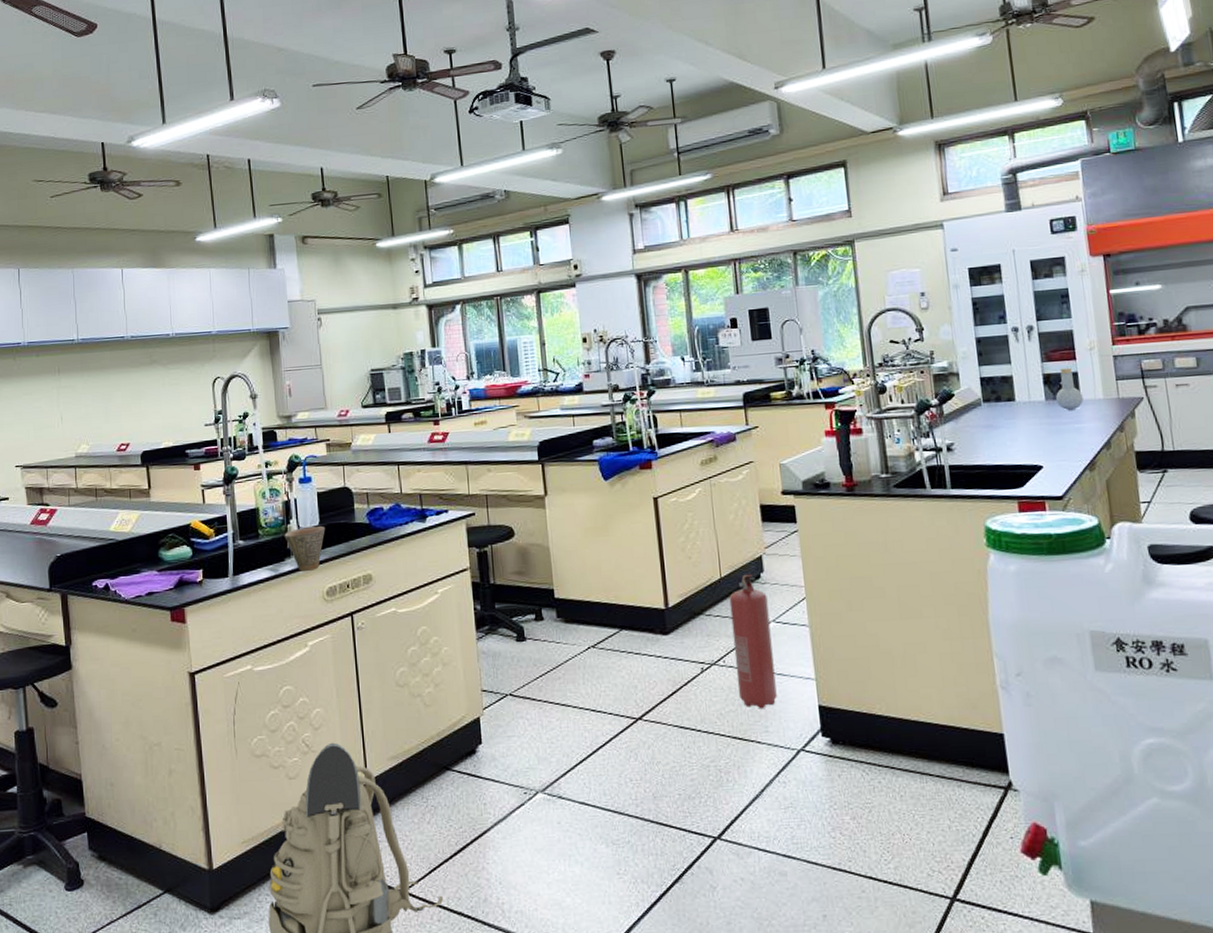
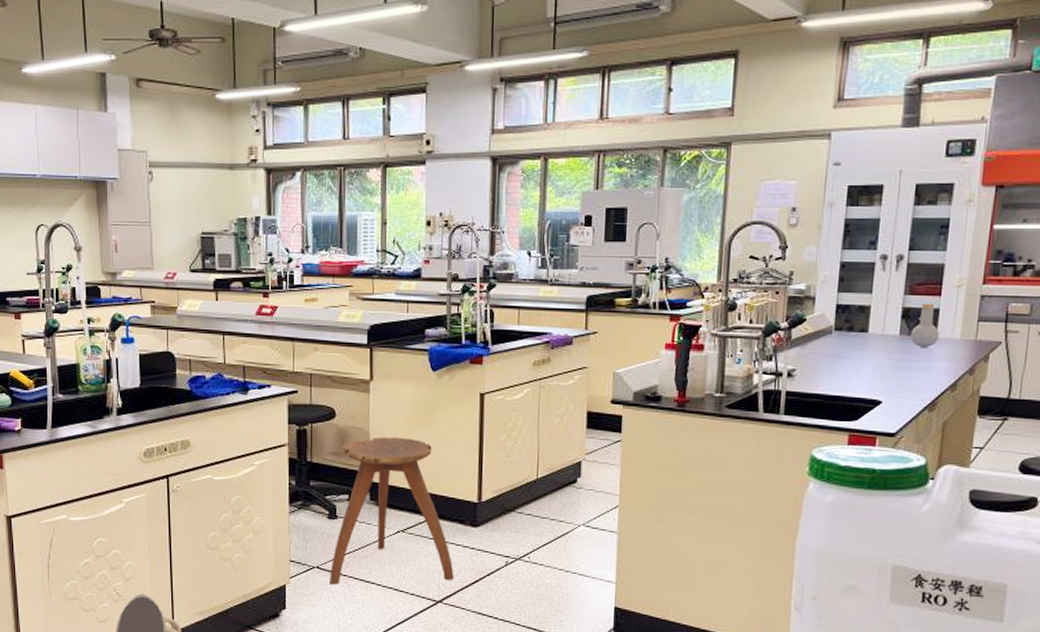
cup: present [284,525,326,572] -> none [104,387,146,432]
stool: none [523,549,651,712] -> present [330,437,454,585]
fire extinguisher: present [729,574,777,709] -> none [538,477,581,605]

